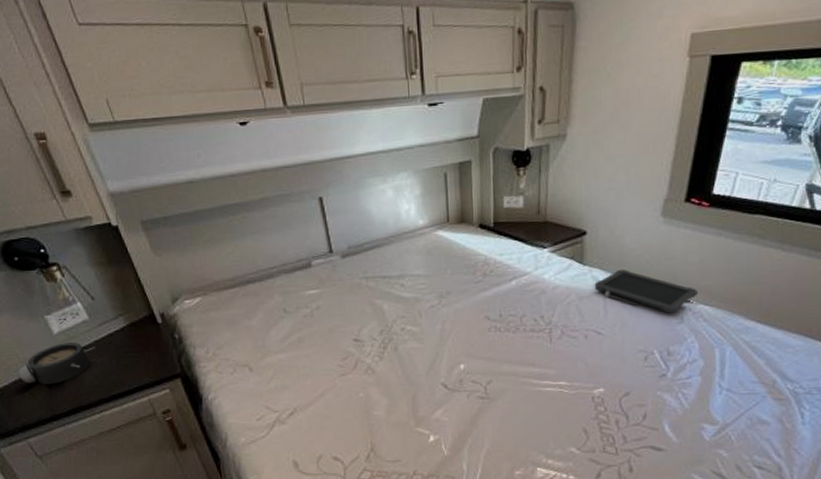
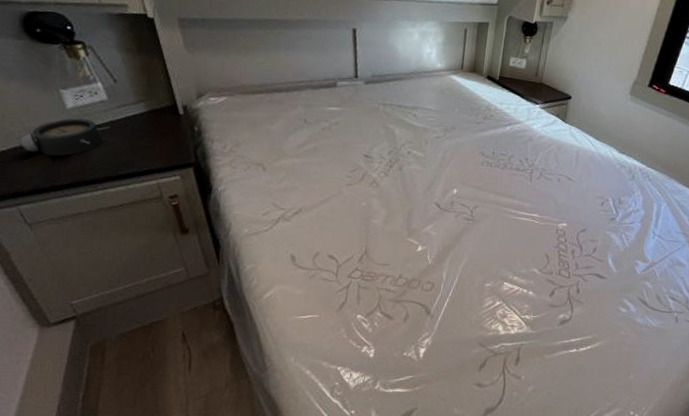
tablet: present [594,270,699,314] -> none [571,131,649,172]

